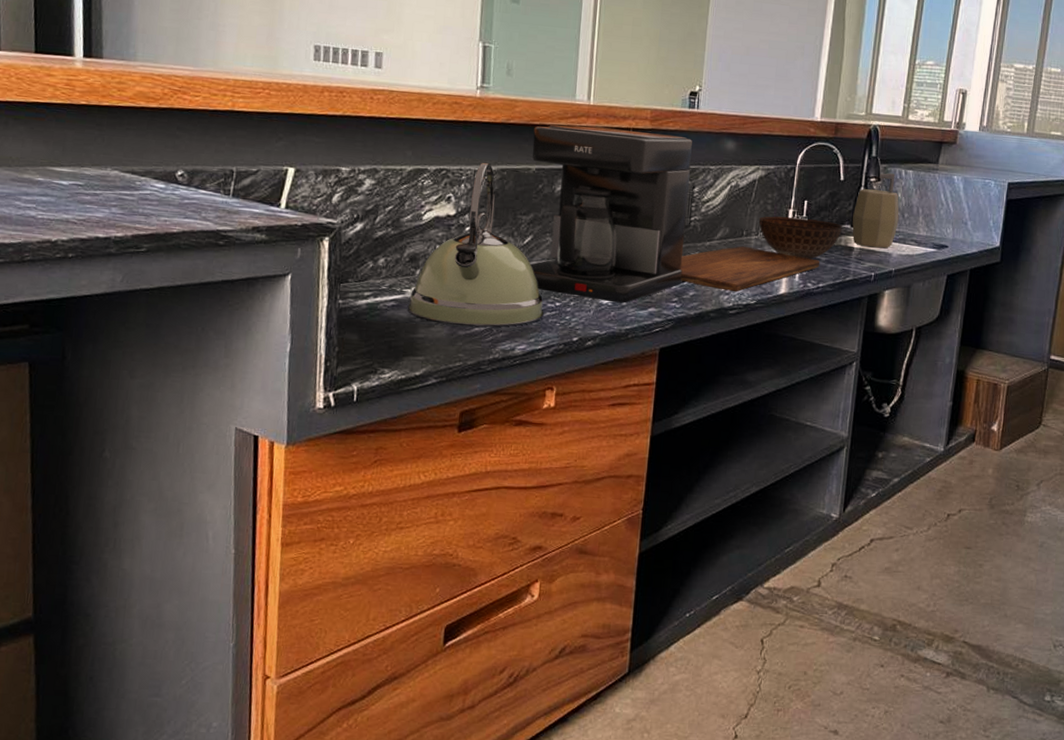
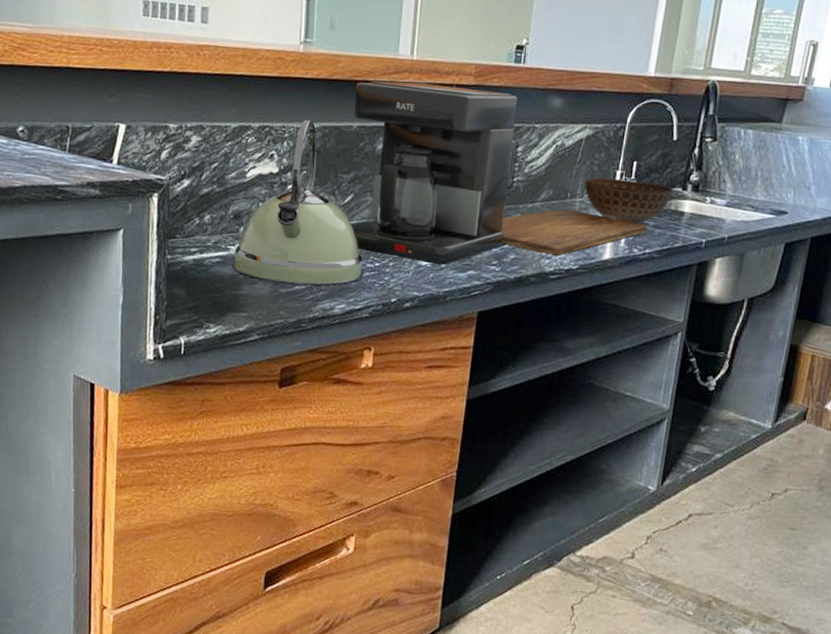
soap dispenser: present [852,173,899,249] -> none [683,132,736,214]

